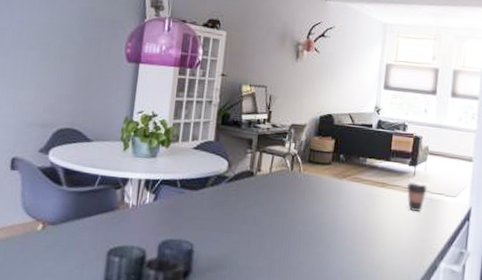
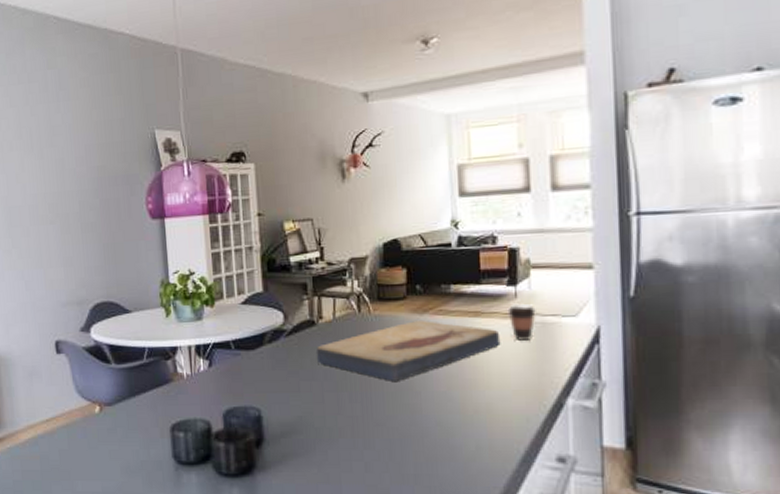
fish fossil: none [249,183,399,233] -> present [315,320,501,381]

